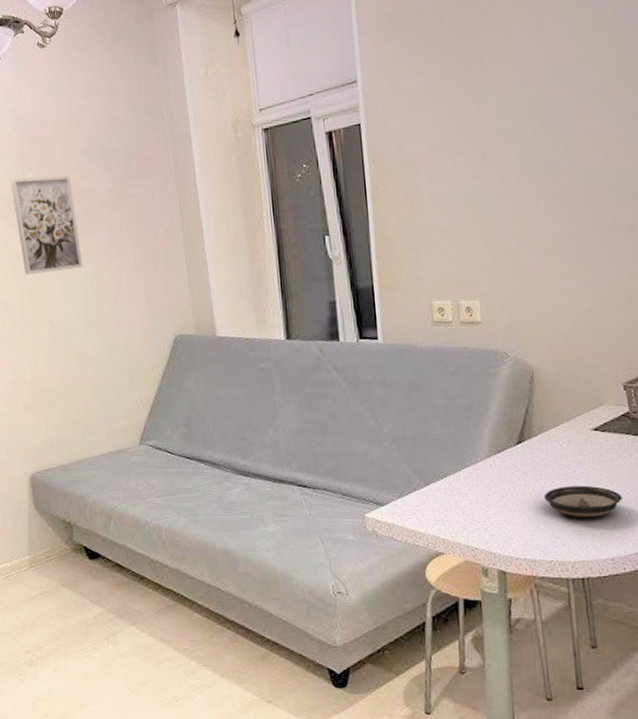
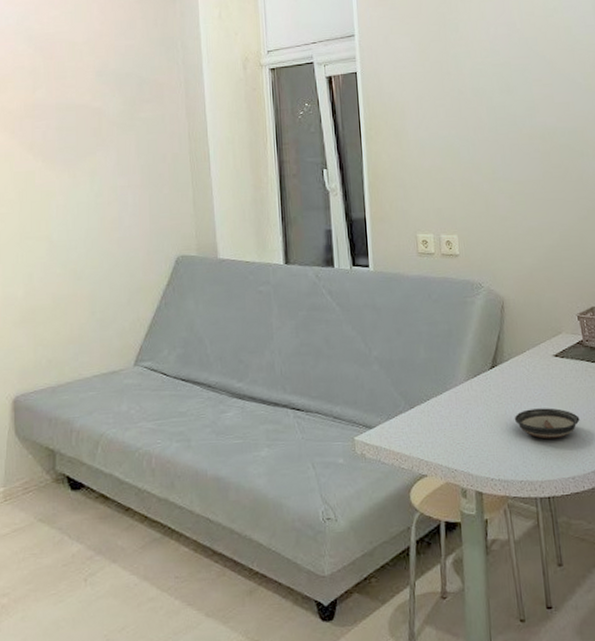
wall art: present [10,175,83,275] -> none [19,93,88,188]

